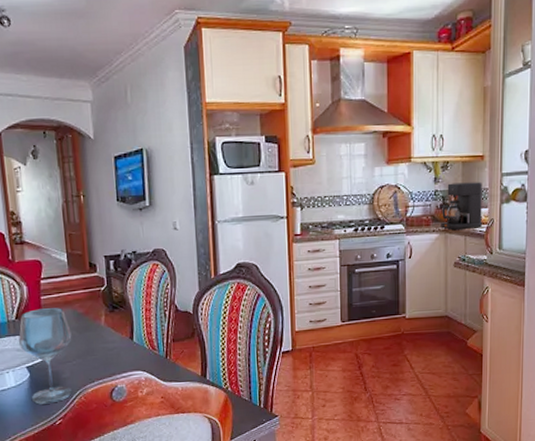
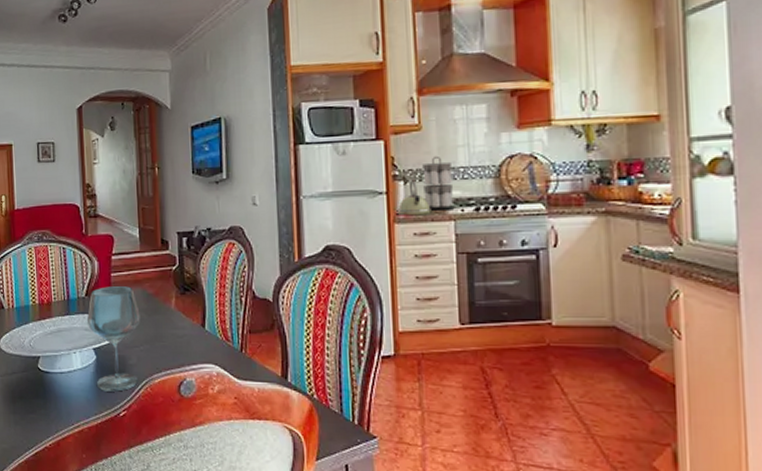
kettle: none [295,205,322,237] -> present [397,178,432,216]
spice rack: none [315,185,340,233] -> present [422,155,455,212]
coffee maker: present [441,182,482,231] -> none [599,149,663,213]

